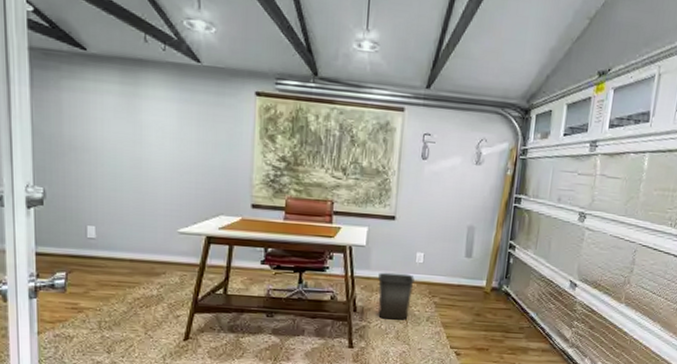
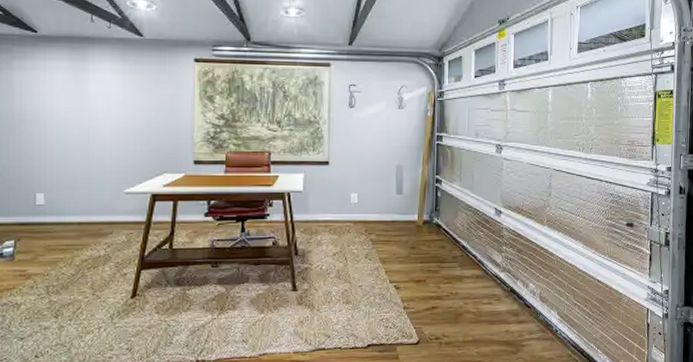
waste bin: present [378,272,415,320] -> none [317,214,351,261]

